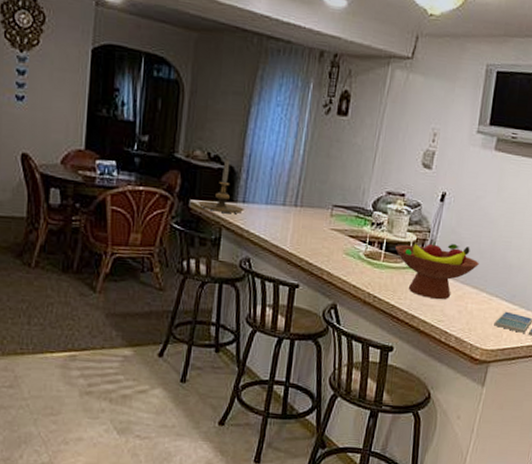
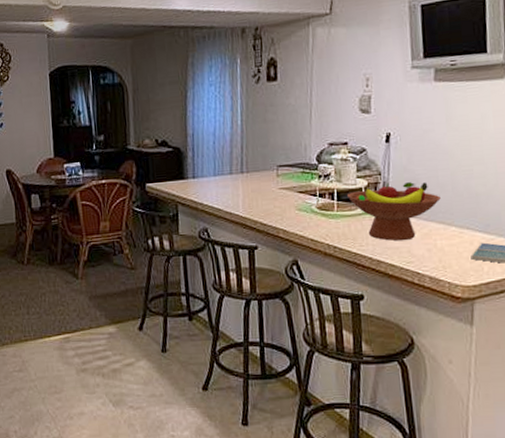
candle holder: present [198,158,244,214] -> none [153,141,195,191]

